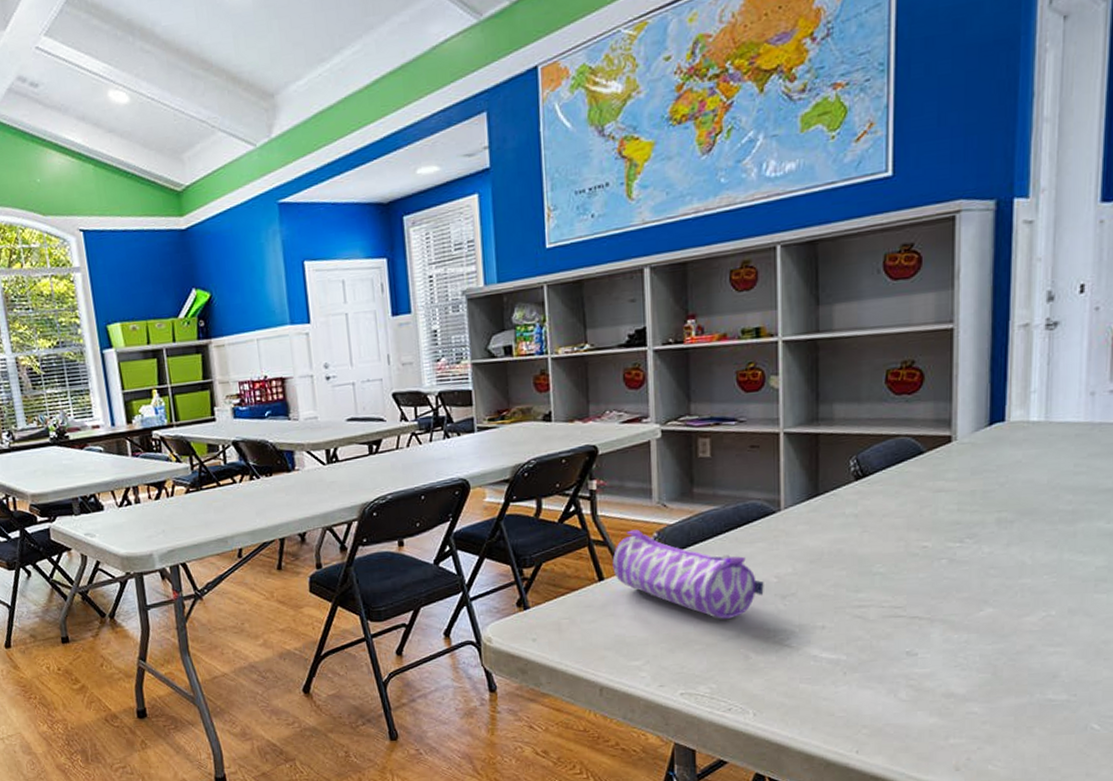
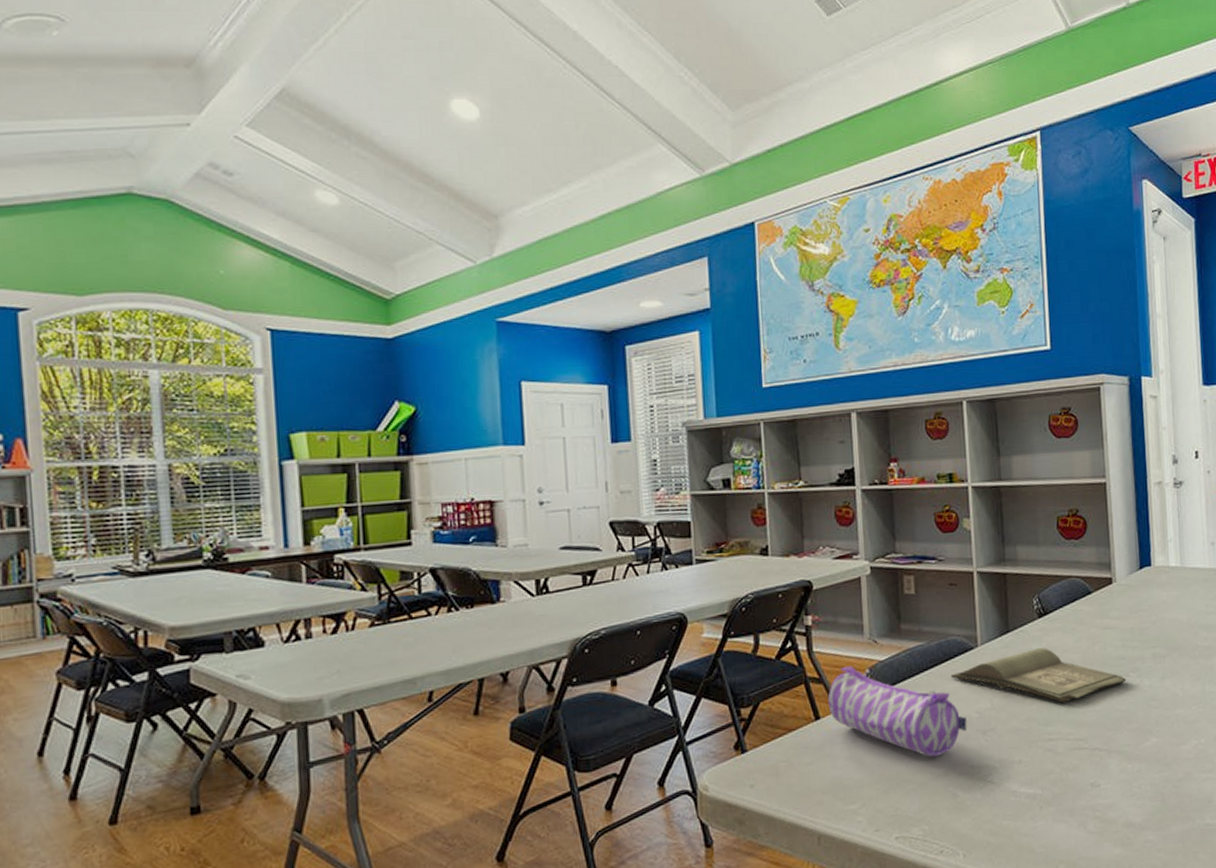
hardback book: none [748,512,960,570] -> present [951,648,1126,704]

